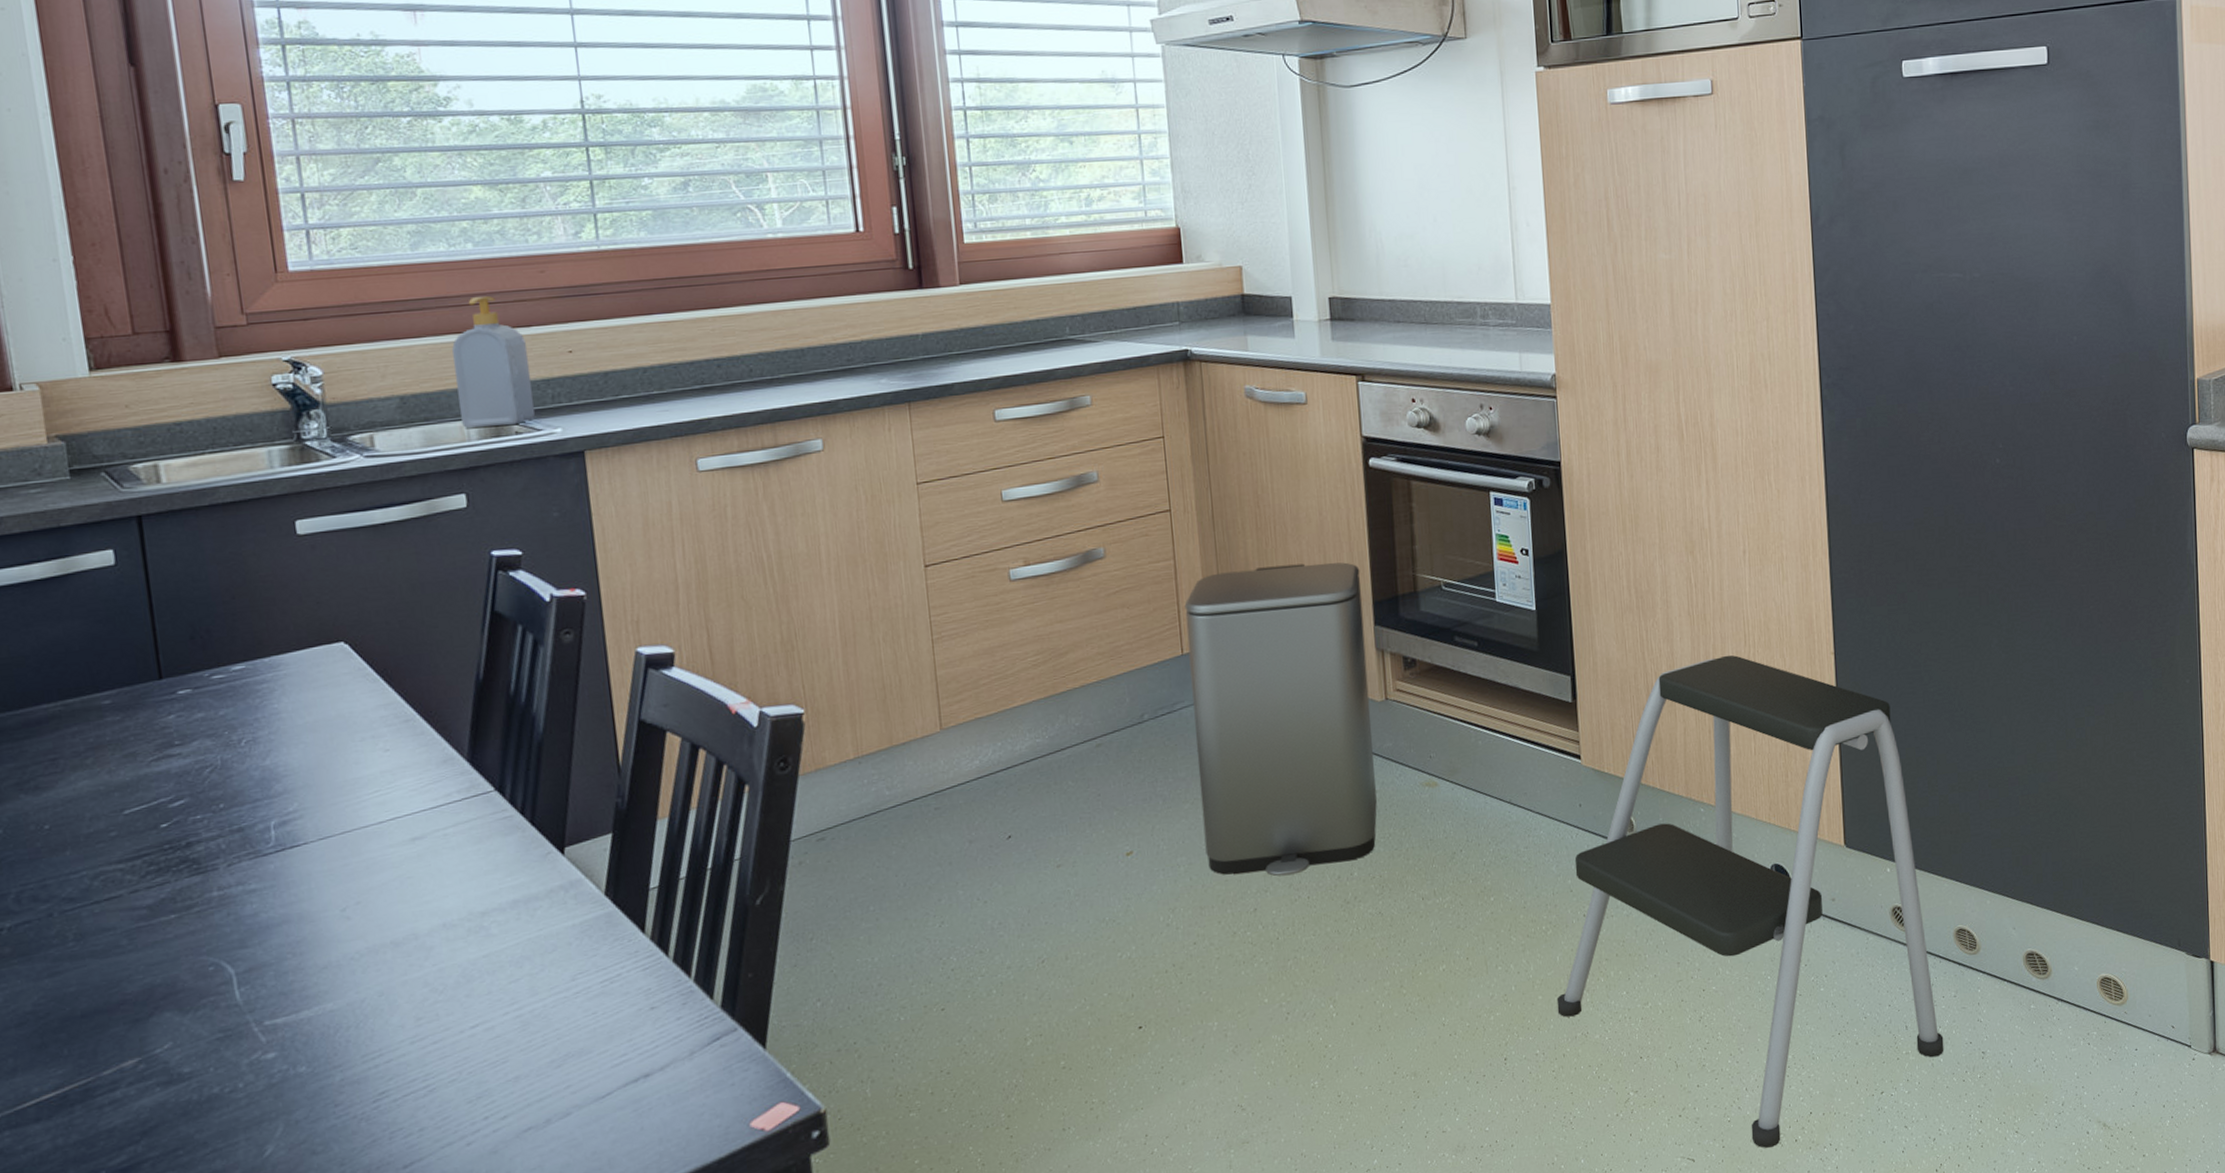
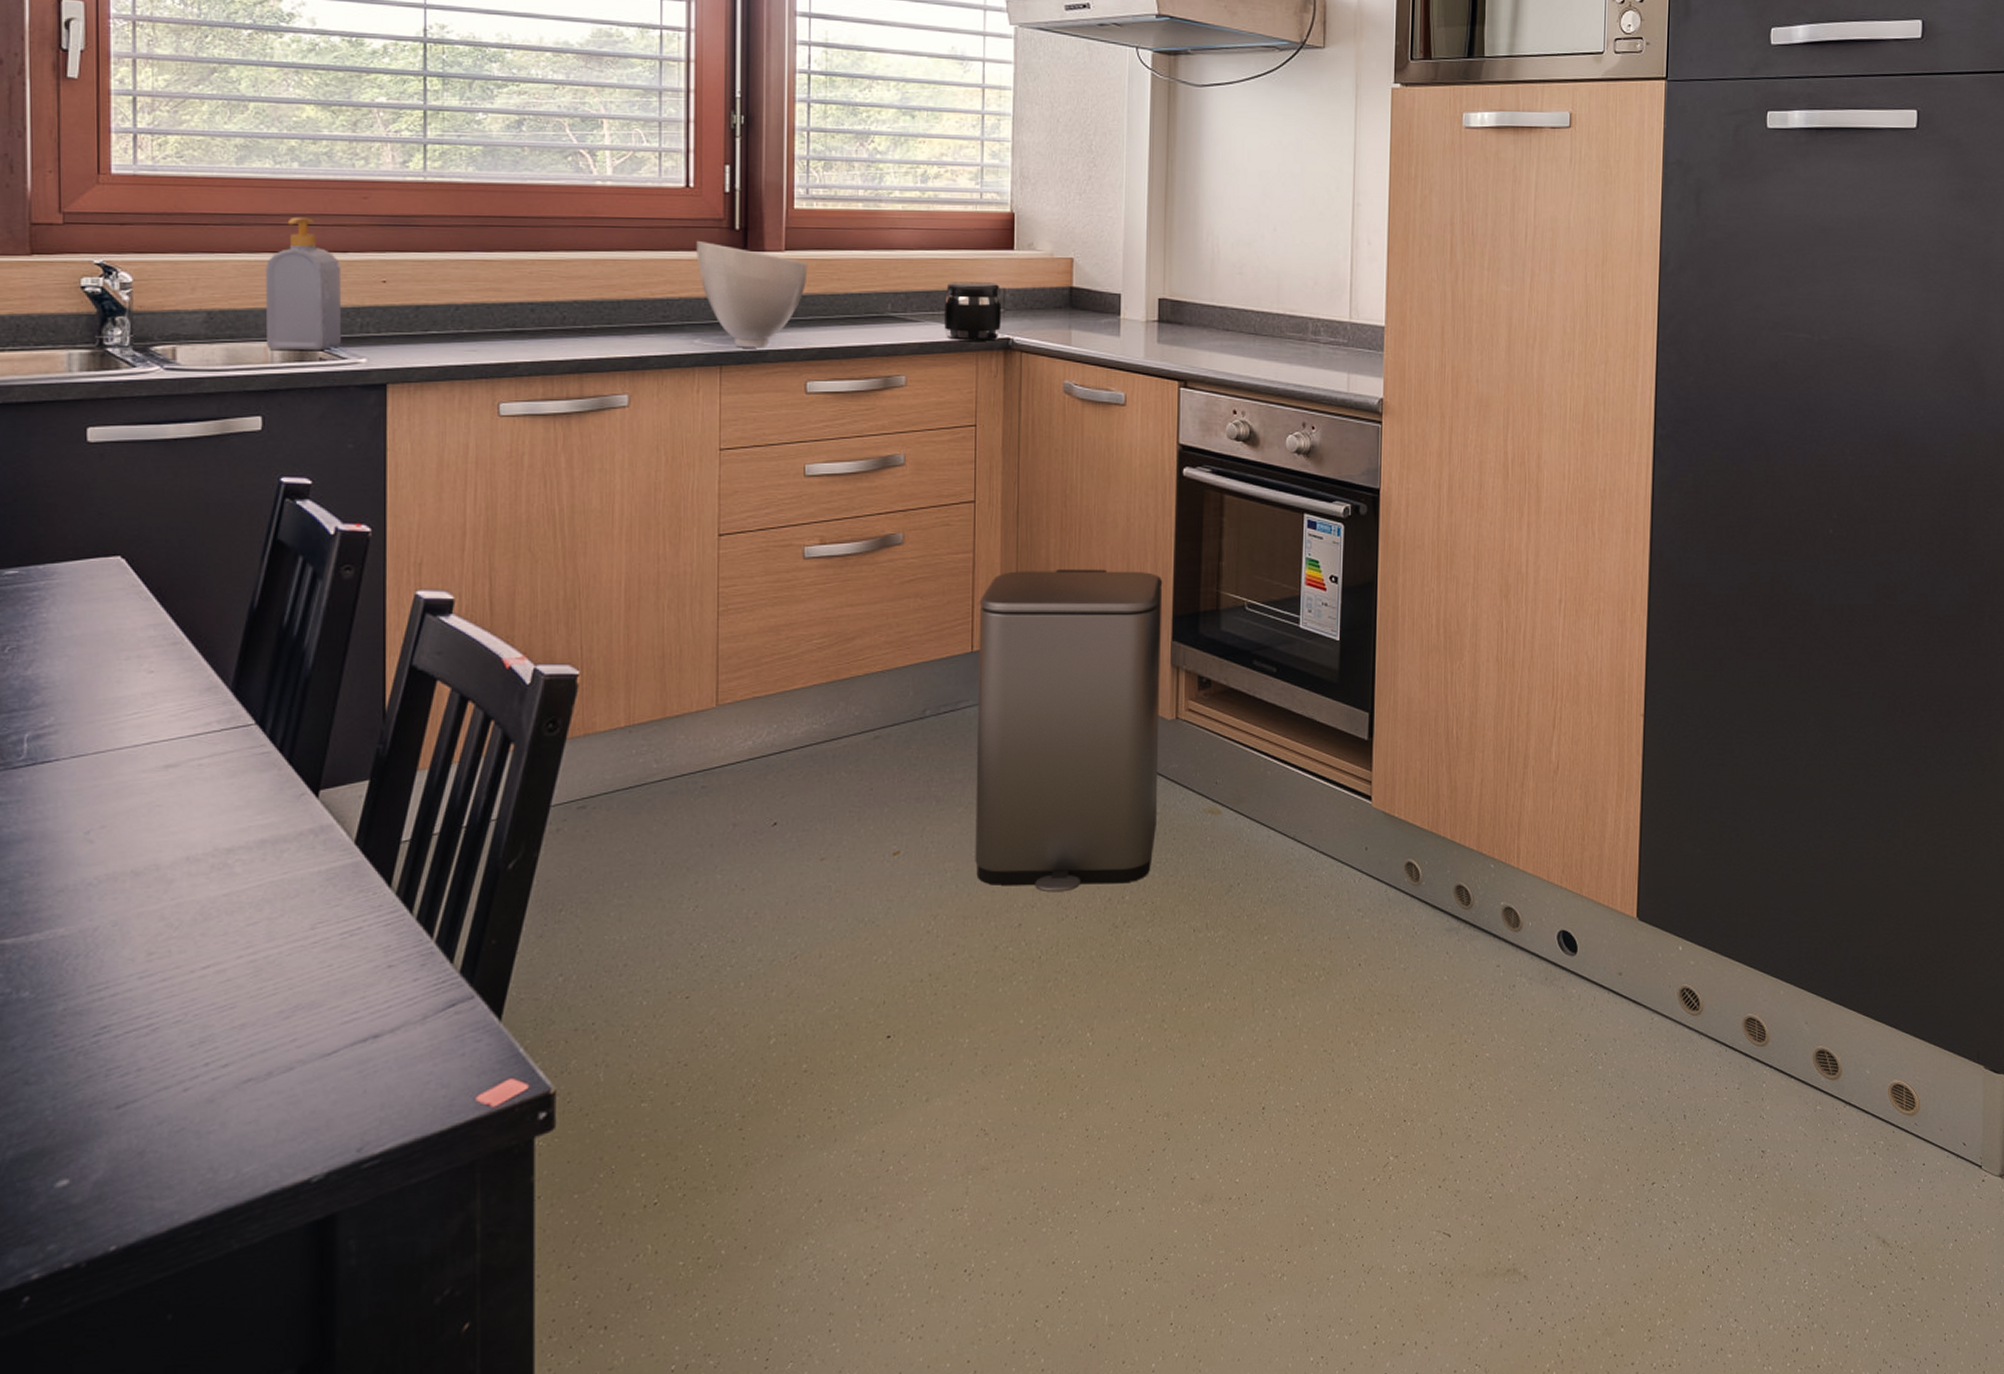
bowl: none [872,282,985,384] -> present [696,240,808,348]
jar: none [1121,297,1179,357] -> present [944,282,1002,341]
step stool: present [1556,655,1944,1148] -> none [1322,706,1723,1230]

